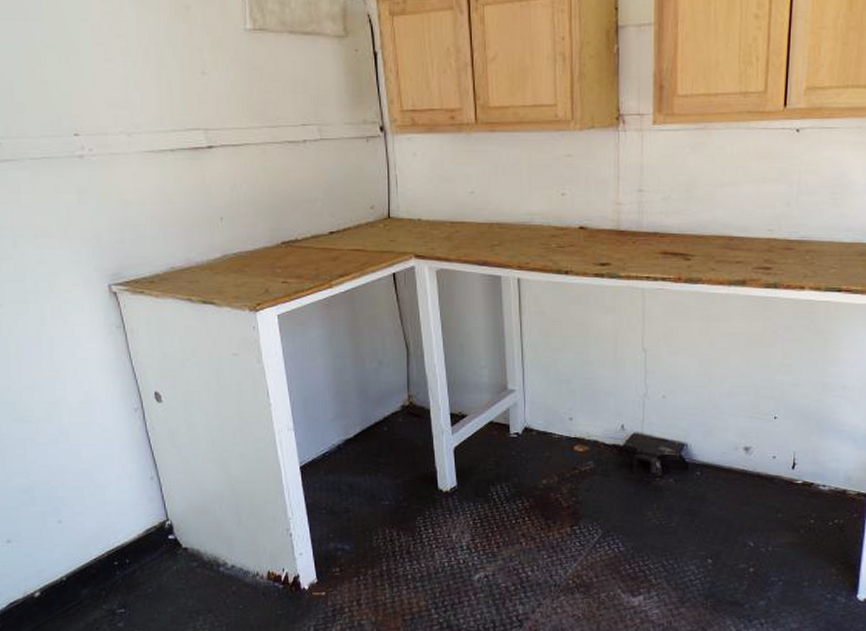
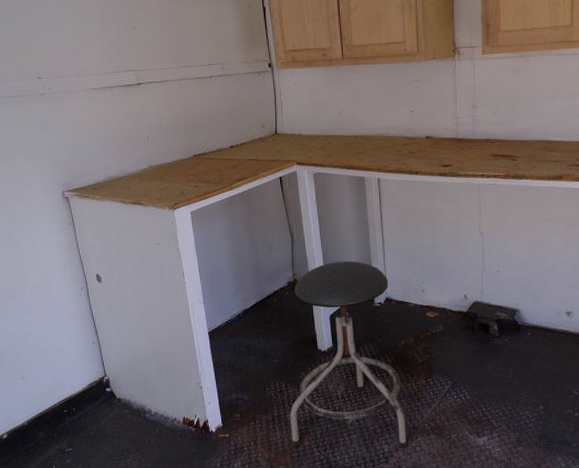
stool: none [402,381,547,609] -> present [290,261,408,448]

